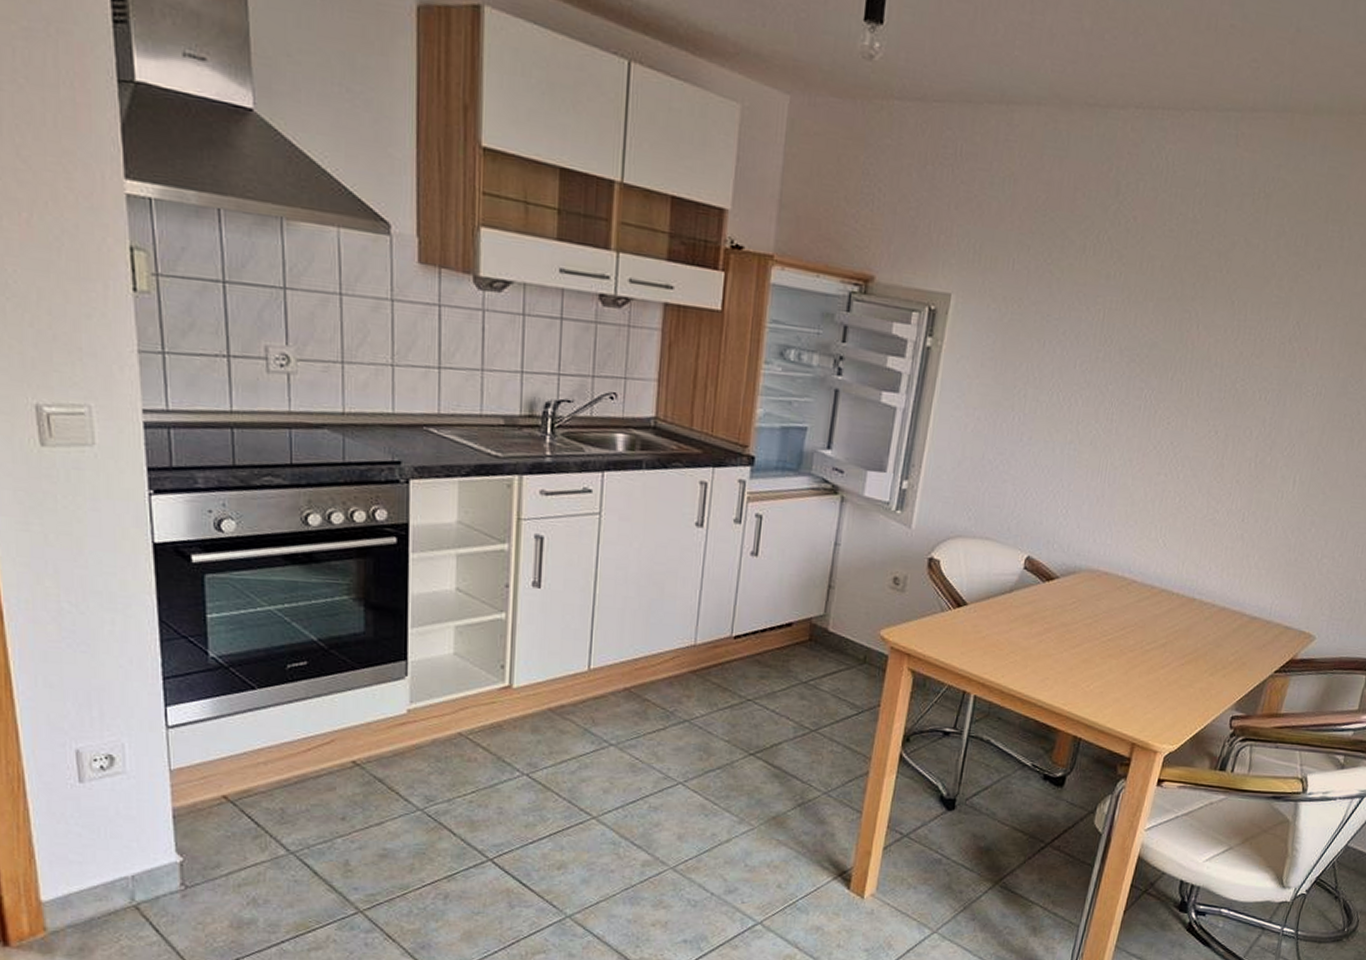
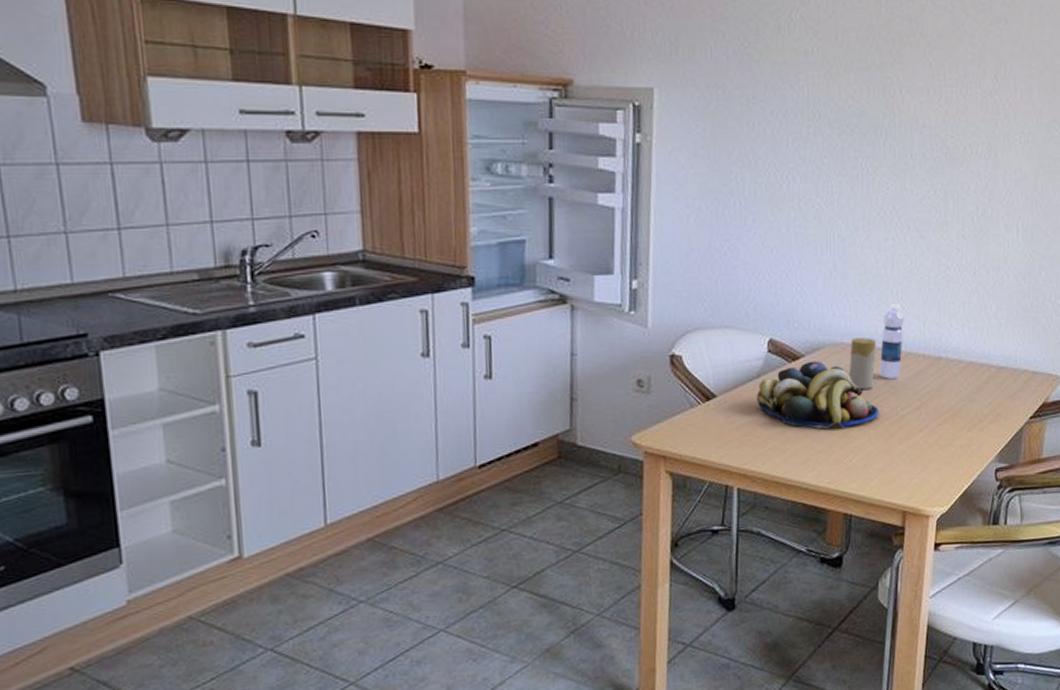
fruit bowl: none [1005,583,1124,654] -> present [756,361,879,429]
candle: none [1099,567,1133,619] -> present [848,337,877,389]
water bottle: none [1130,539,1164,613] -> present [879,304,904,379]

